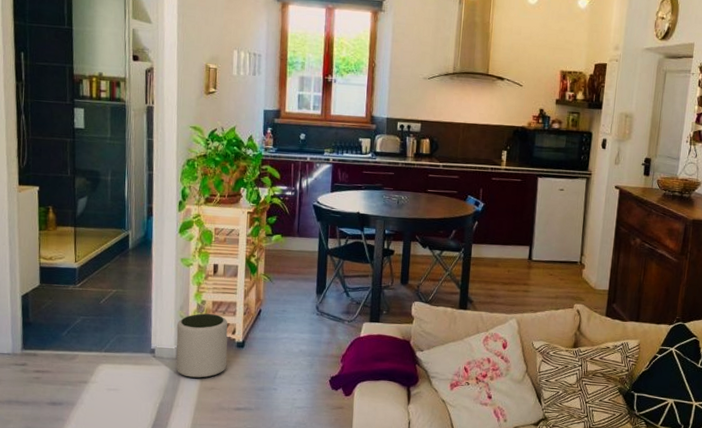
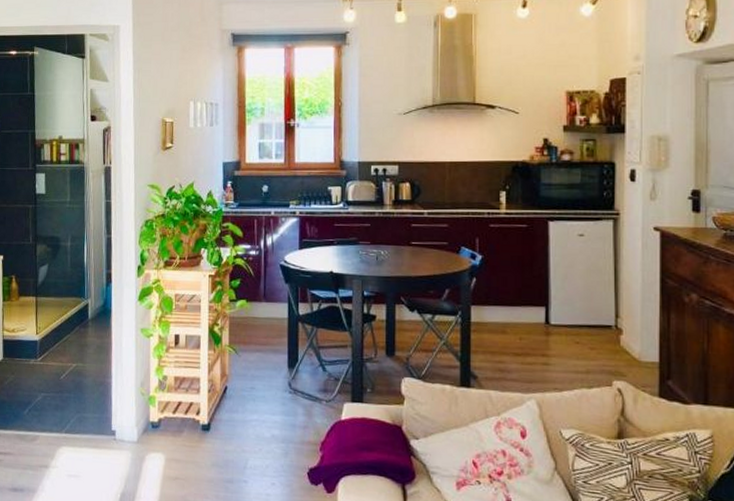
plant pot: present [176,313,228,378] -> none [137,390,192,466]

